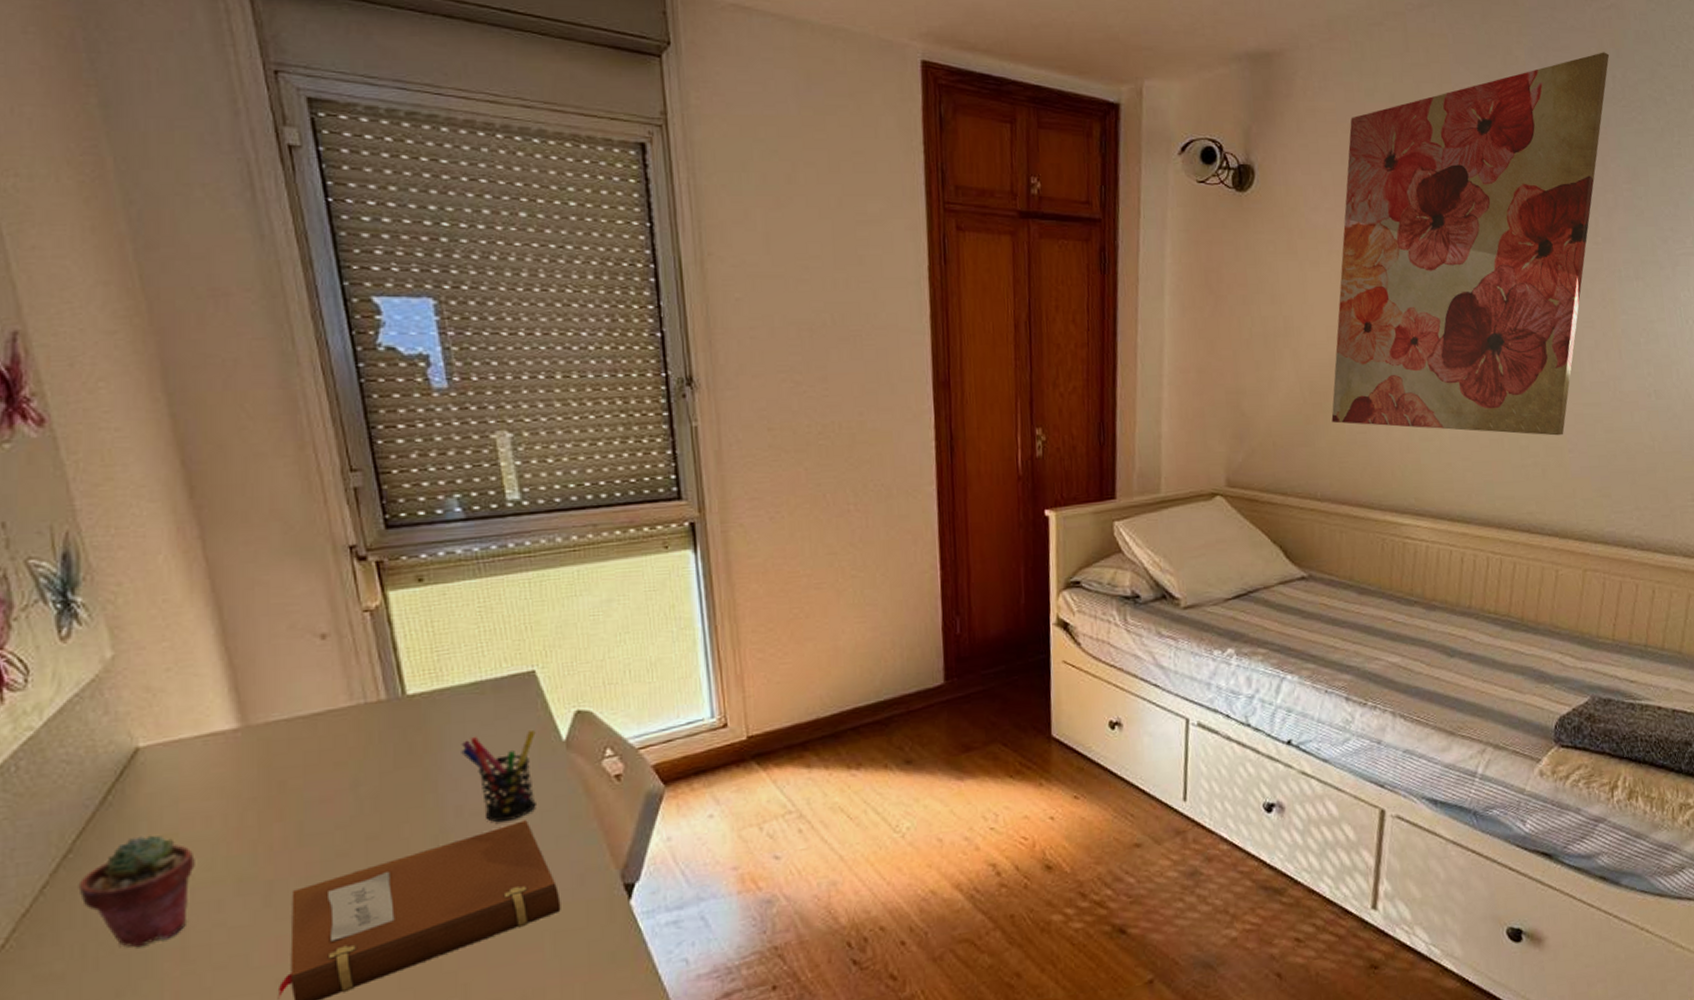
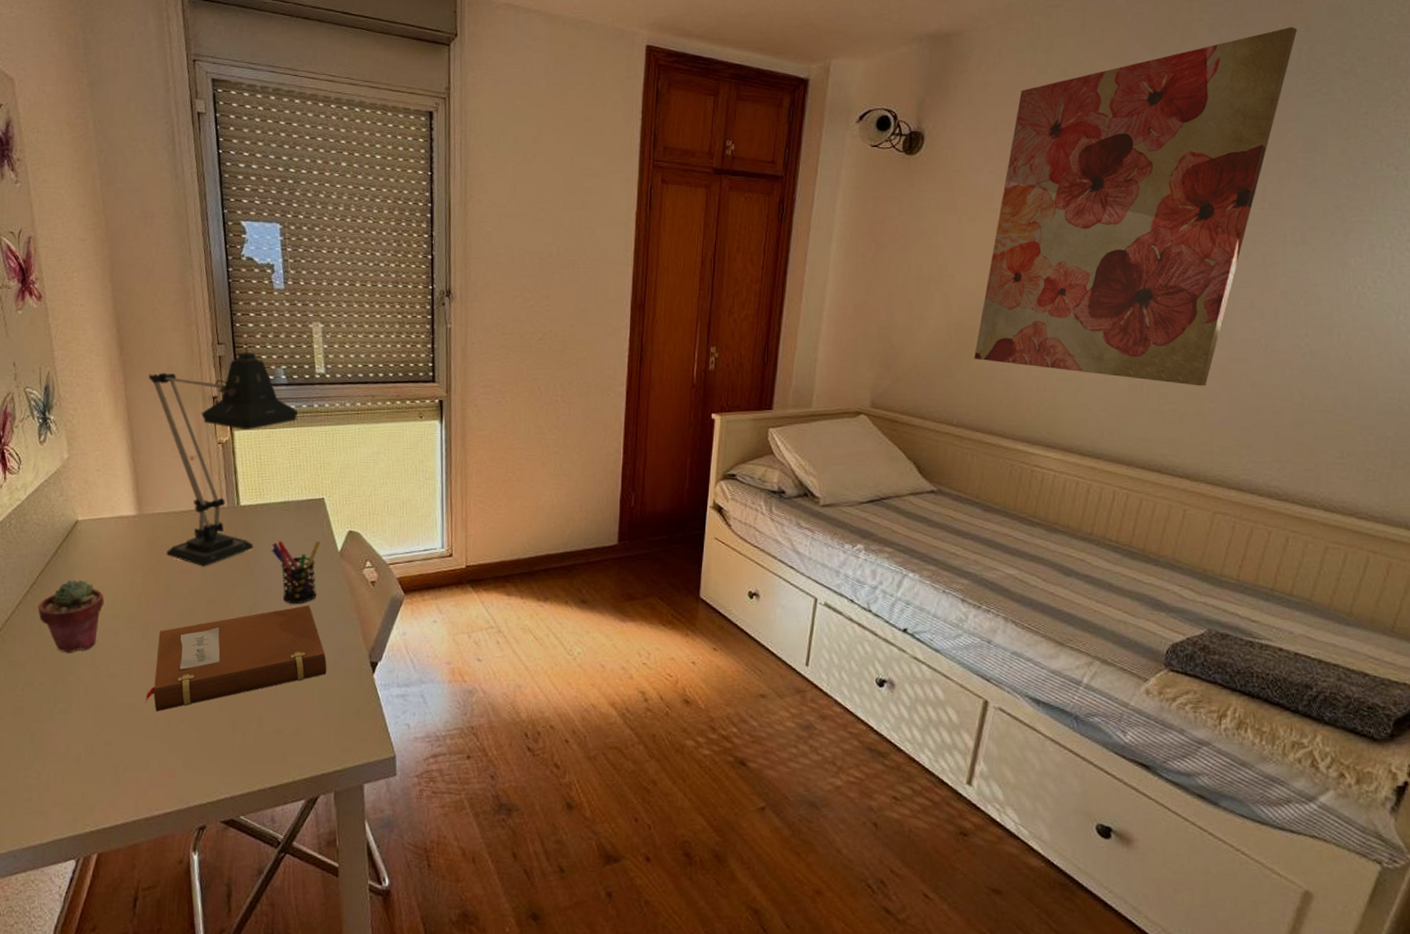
desk lamp: none [241,465,486,789] -> present [148,342,299,567]

